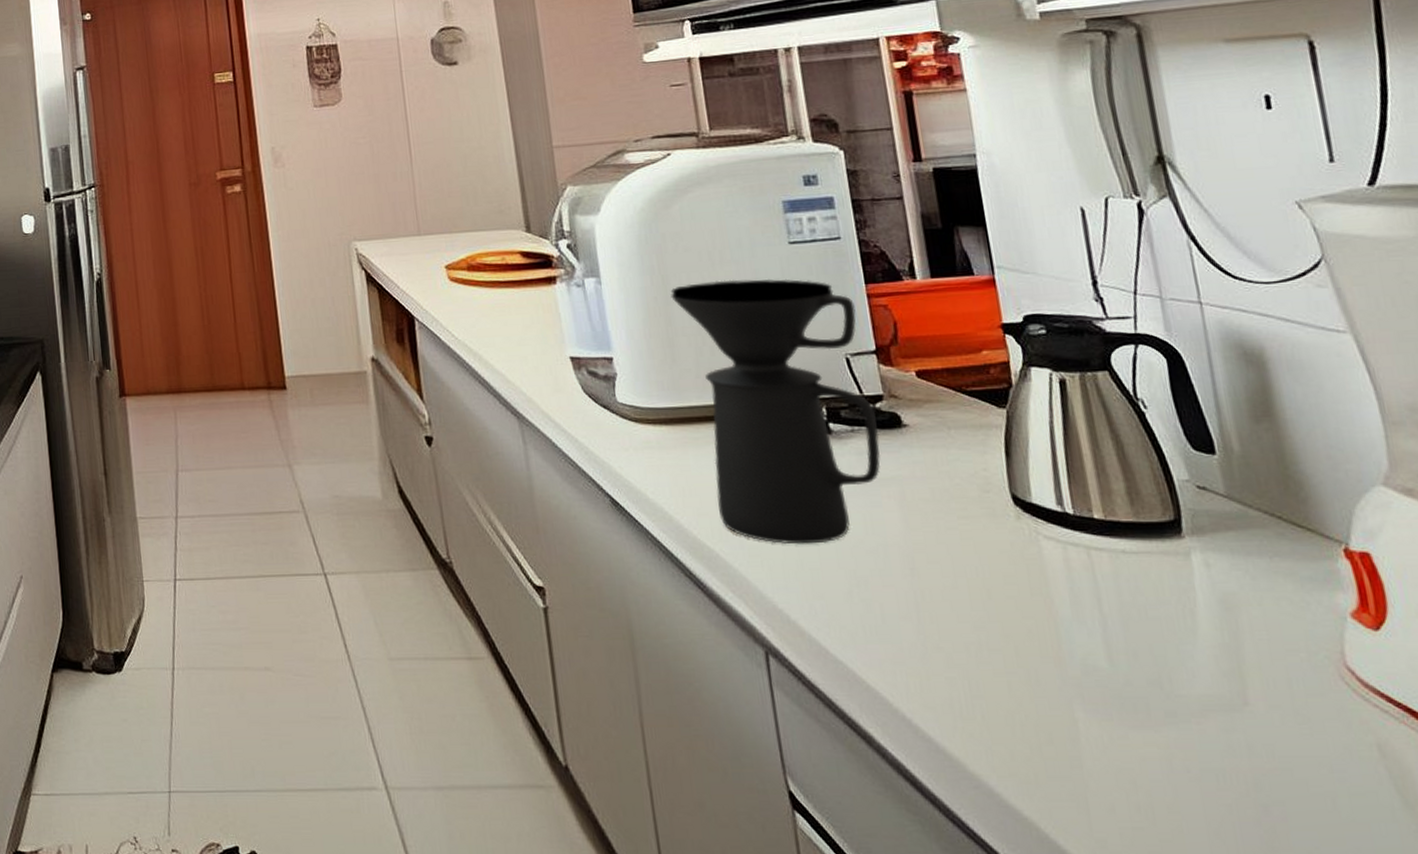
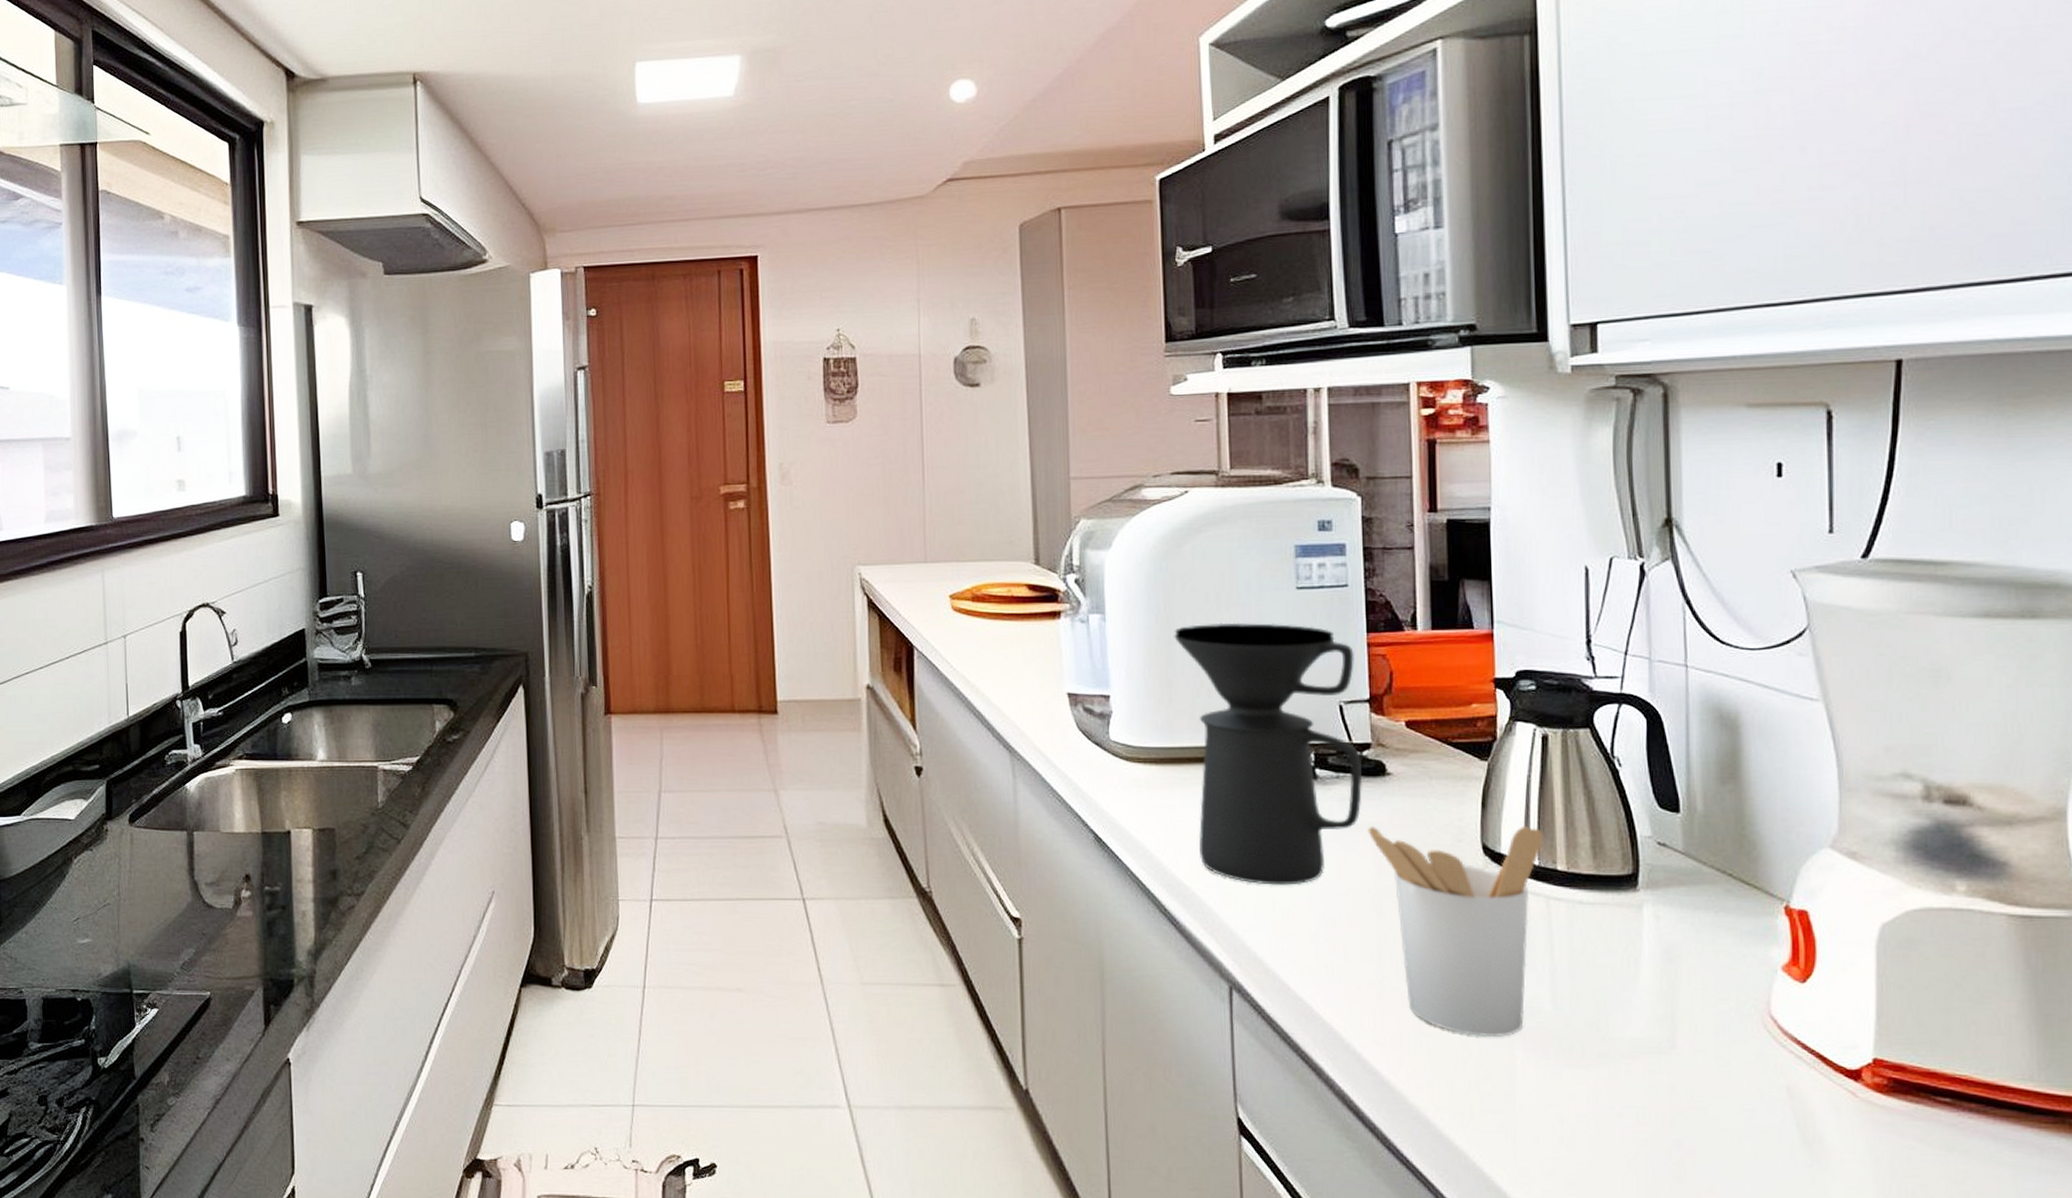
utensil holder: none [889,474,1081,699] -> present [1367,827,1543,1038]

